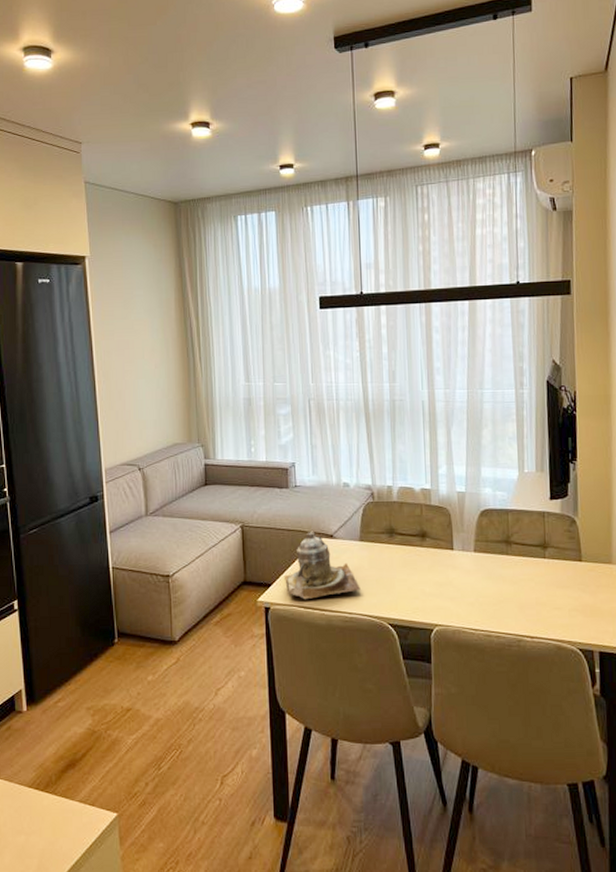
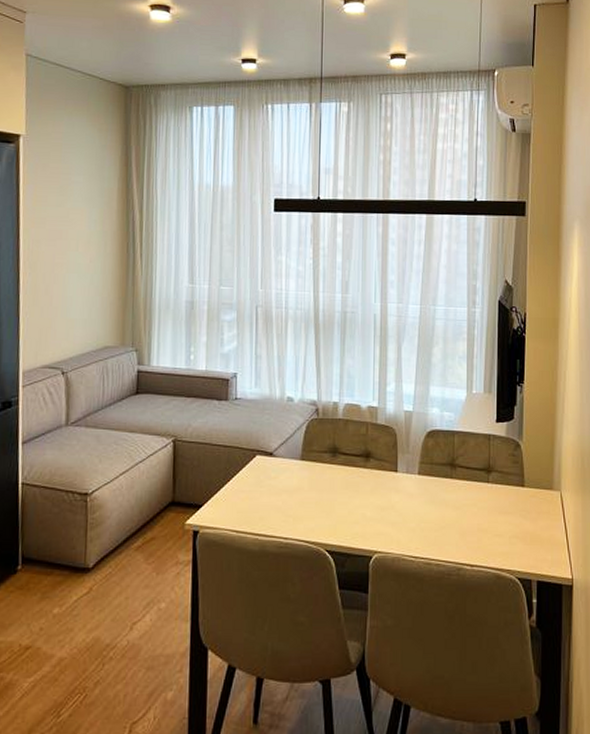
teapot: present [285,531,360,600] -> none [217,447,298,523]

